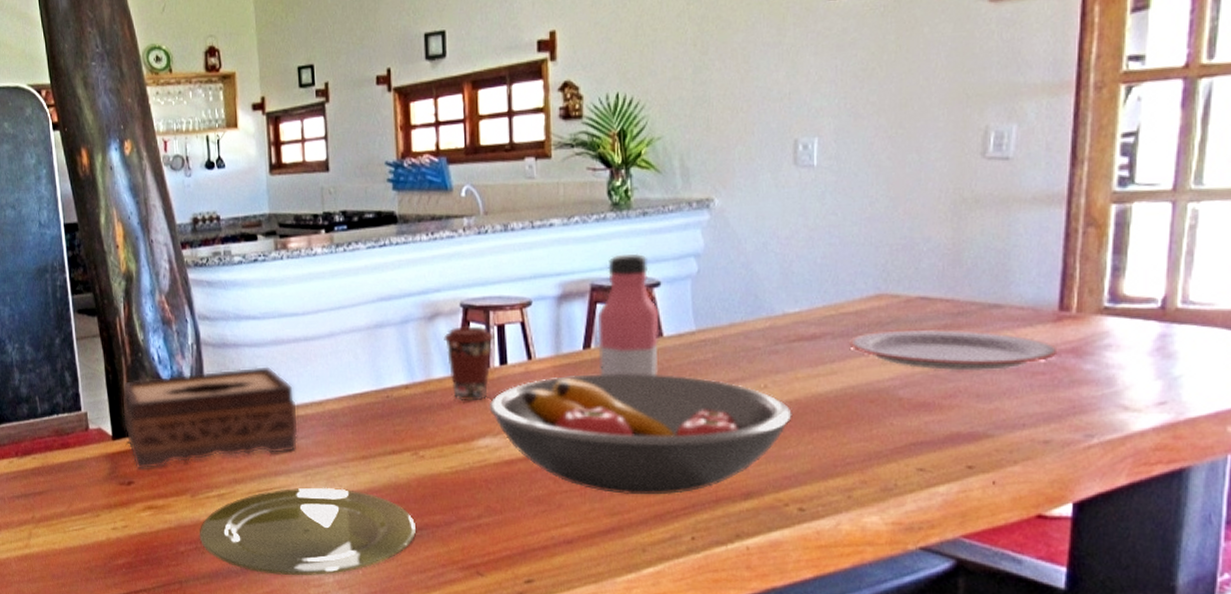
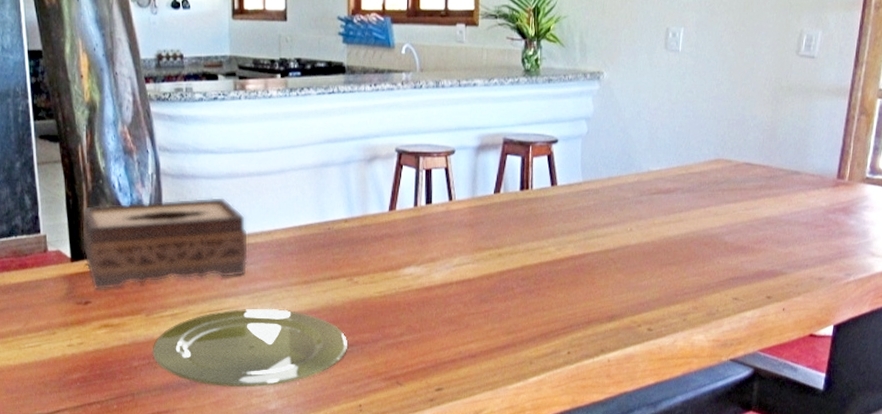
coffee cup: present [444,326,495,402] -> none [380,169,423,235]
fruit bowl: present [488,373,792,495] -> none [414,215,649,317]
water bottle: present [597,253,660,376] -> none [505,114,556,219]
plate: present [849,329,1058,371] -> none [693,188,834,222]

